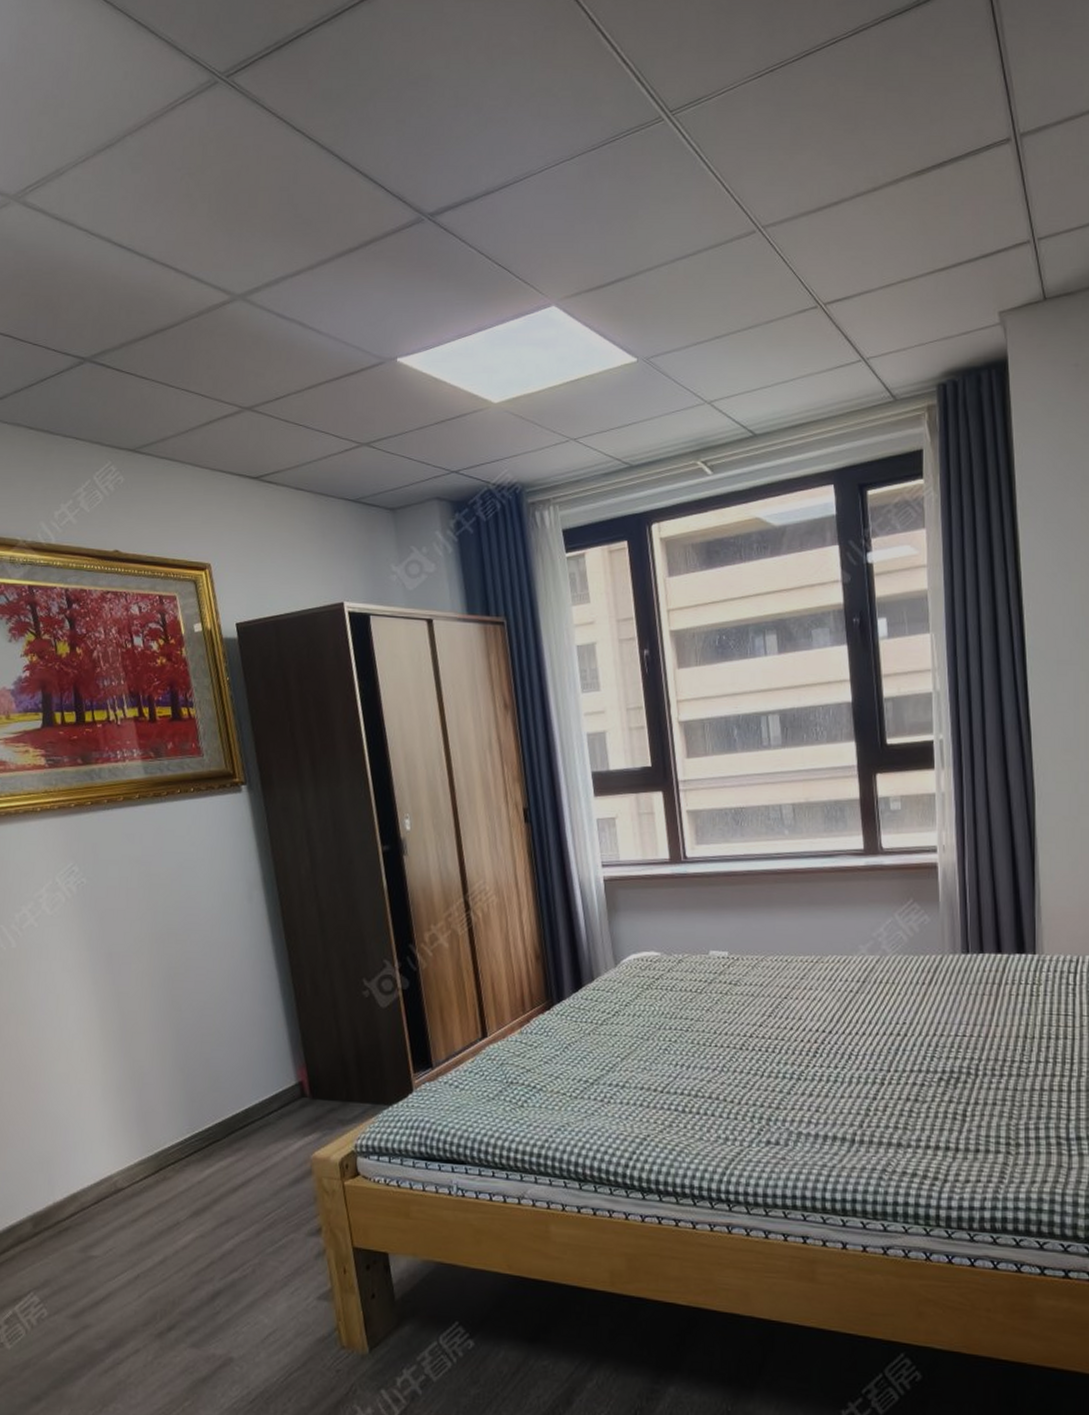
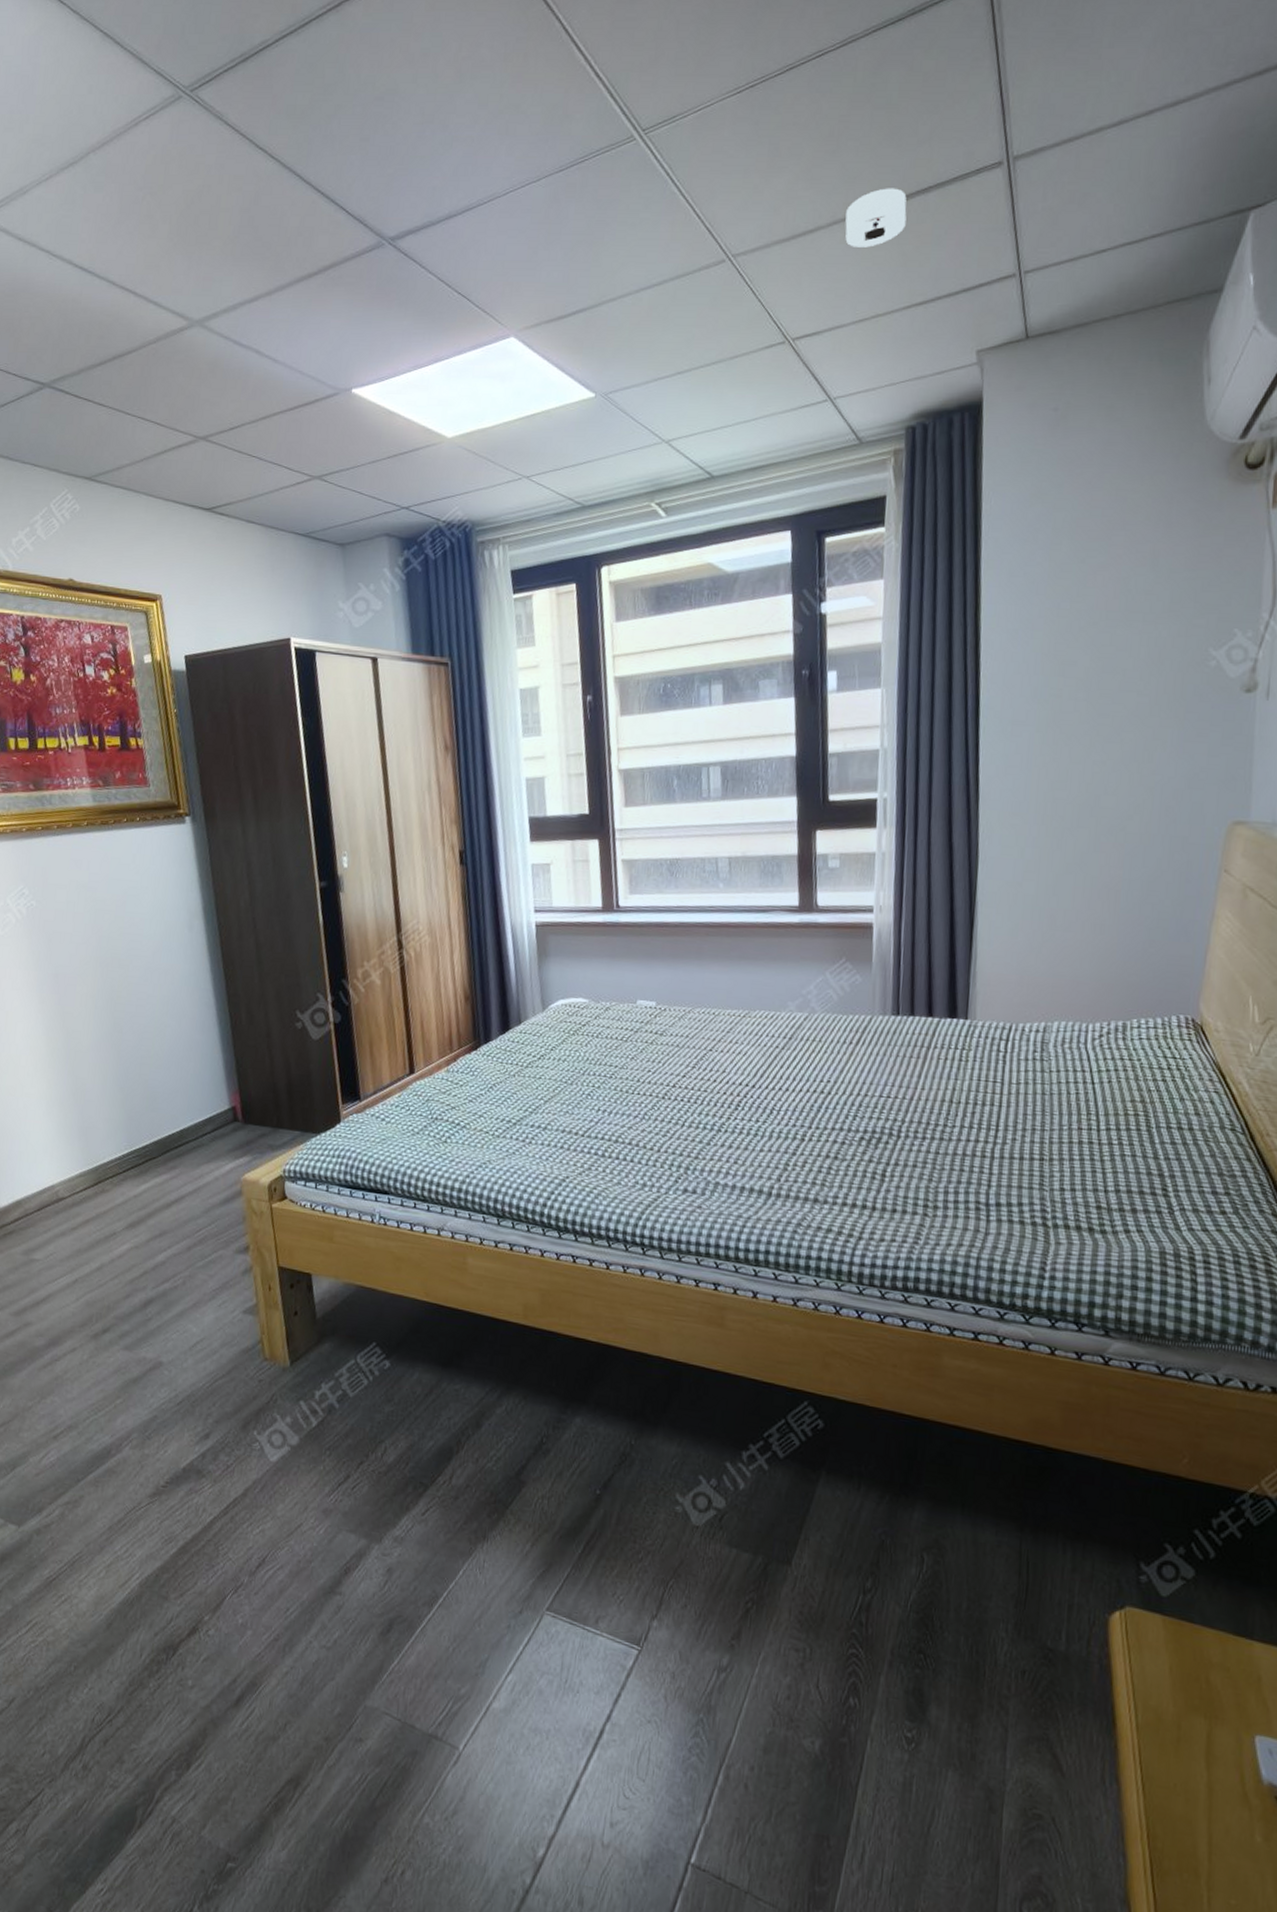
smoke detector: none [867,163,925,218] -> present [845,188,907,248]

